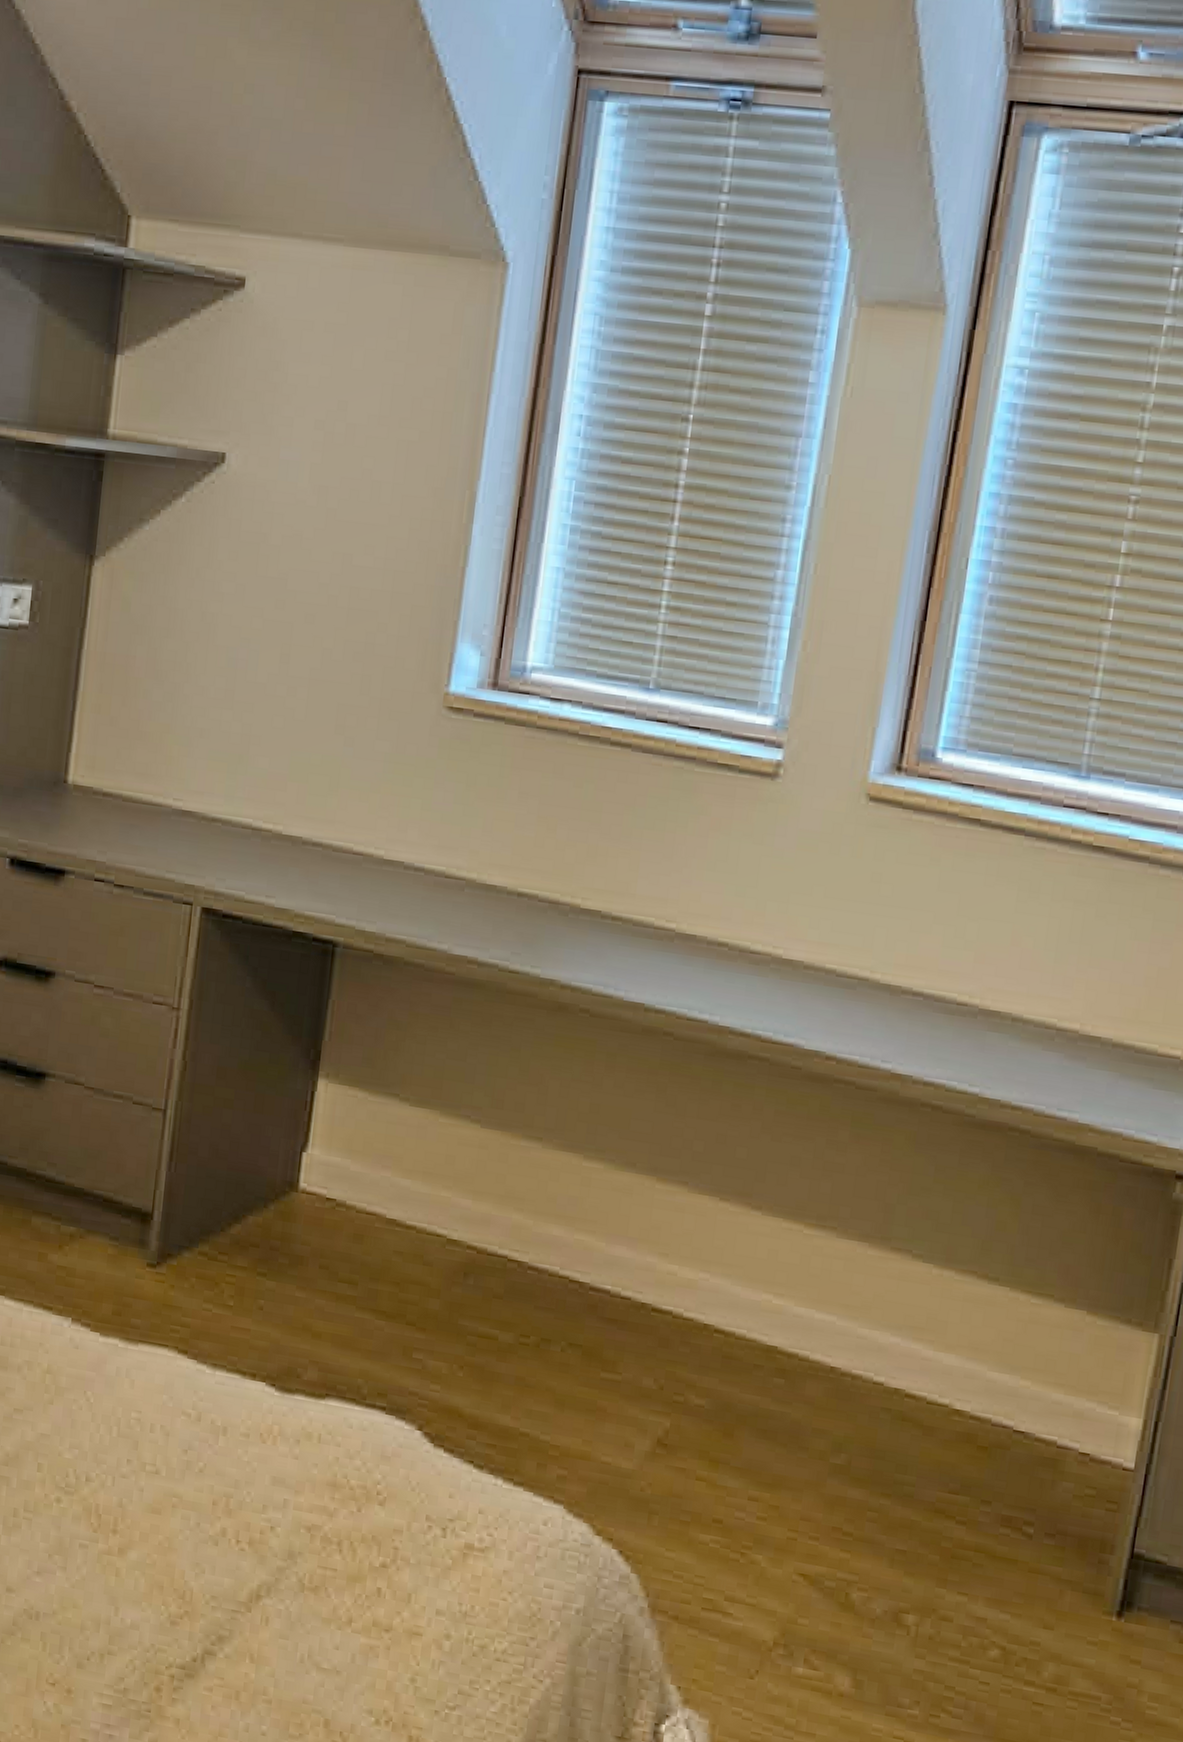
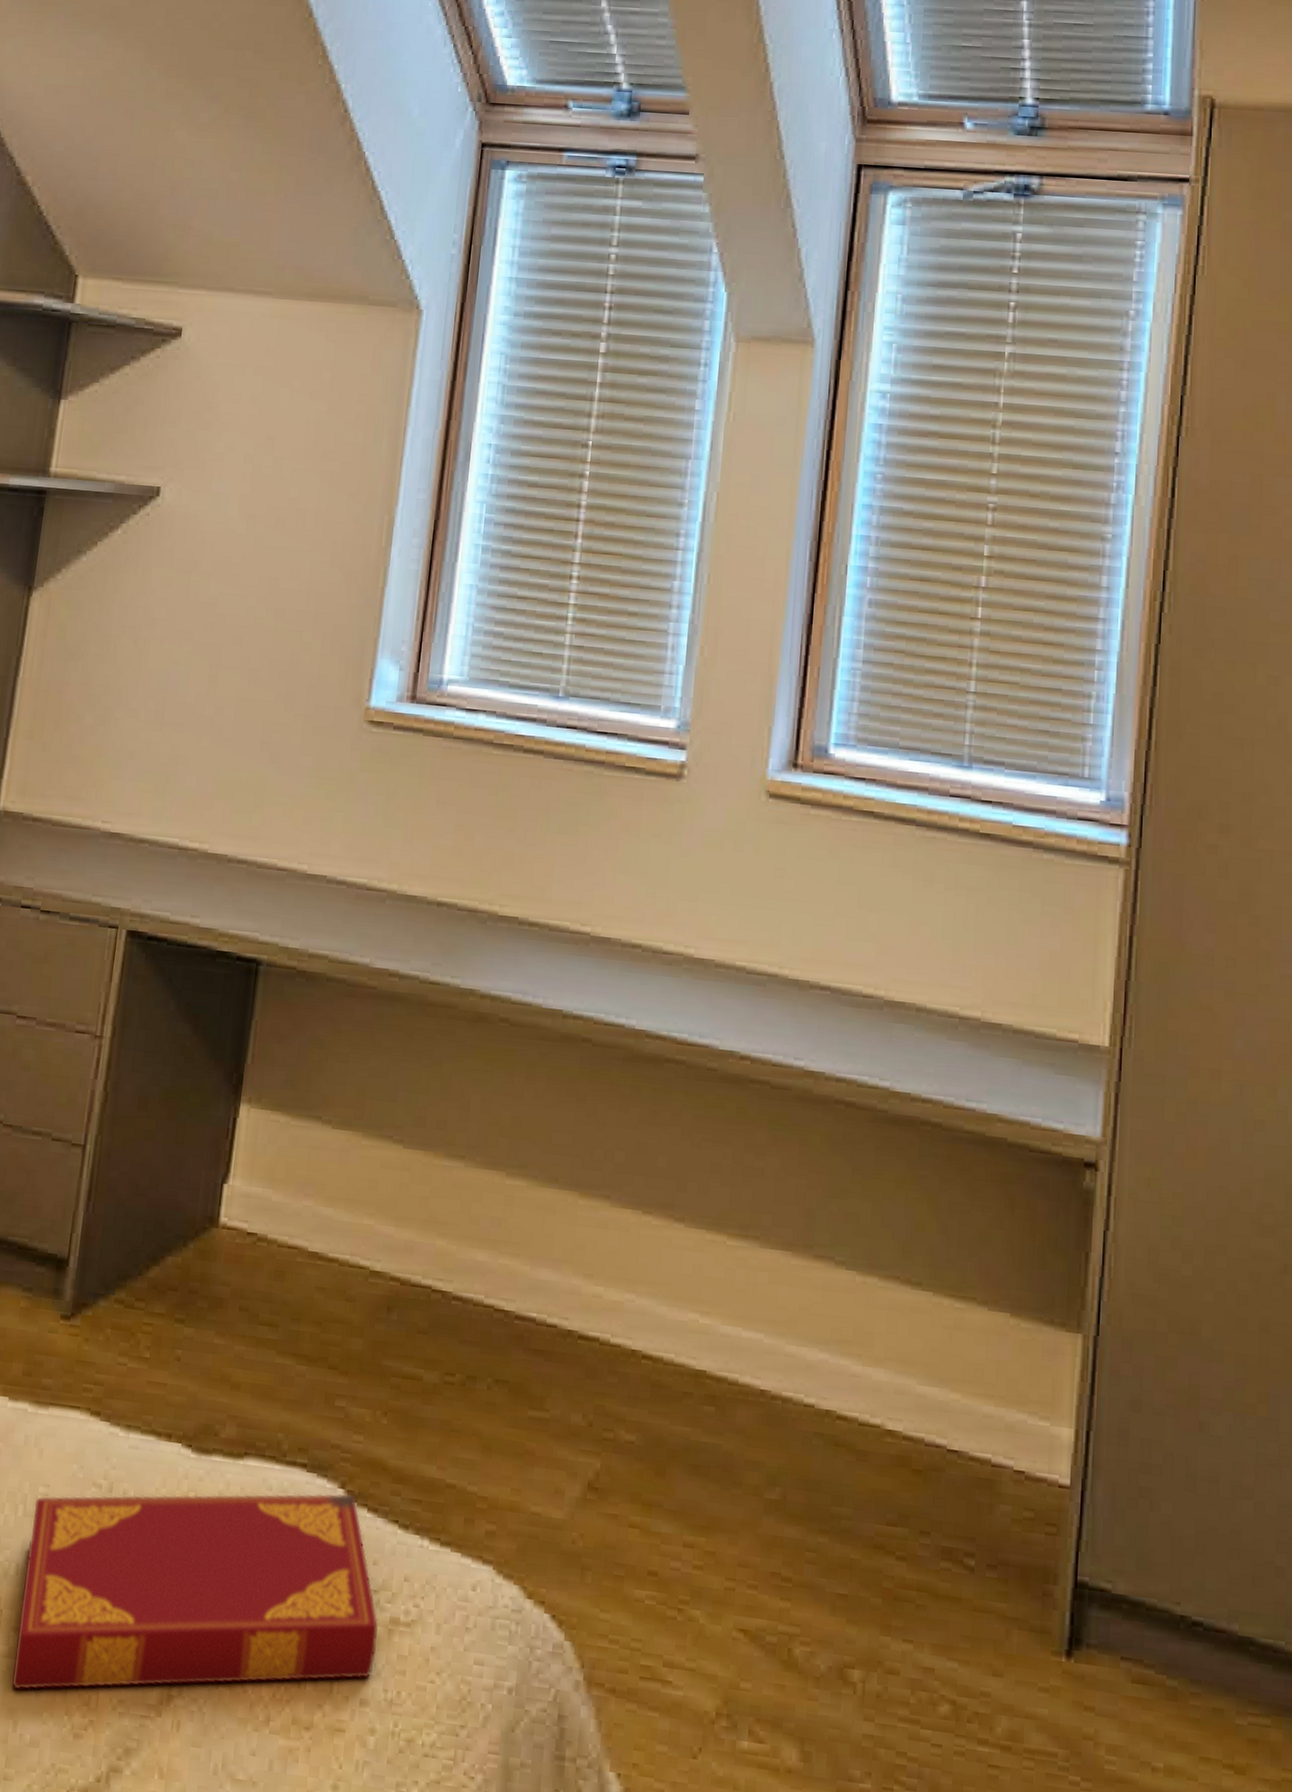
hardback book: none [111,1420,454,1593] -> present [11,1493,378,1691]

